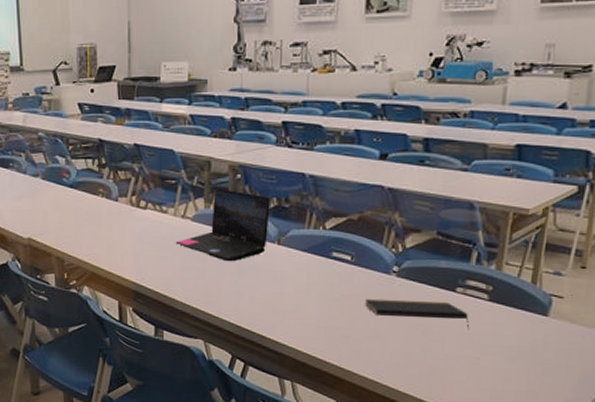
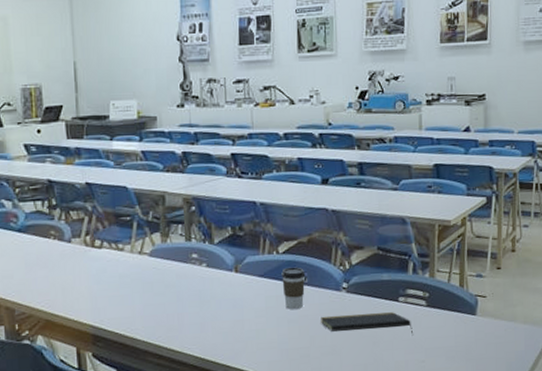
laptop: present [175,188,270,262] -> none [133,221,226,294]
coffee cup: none [326,244,353,288] -> present [281,267,306,309]

